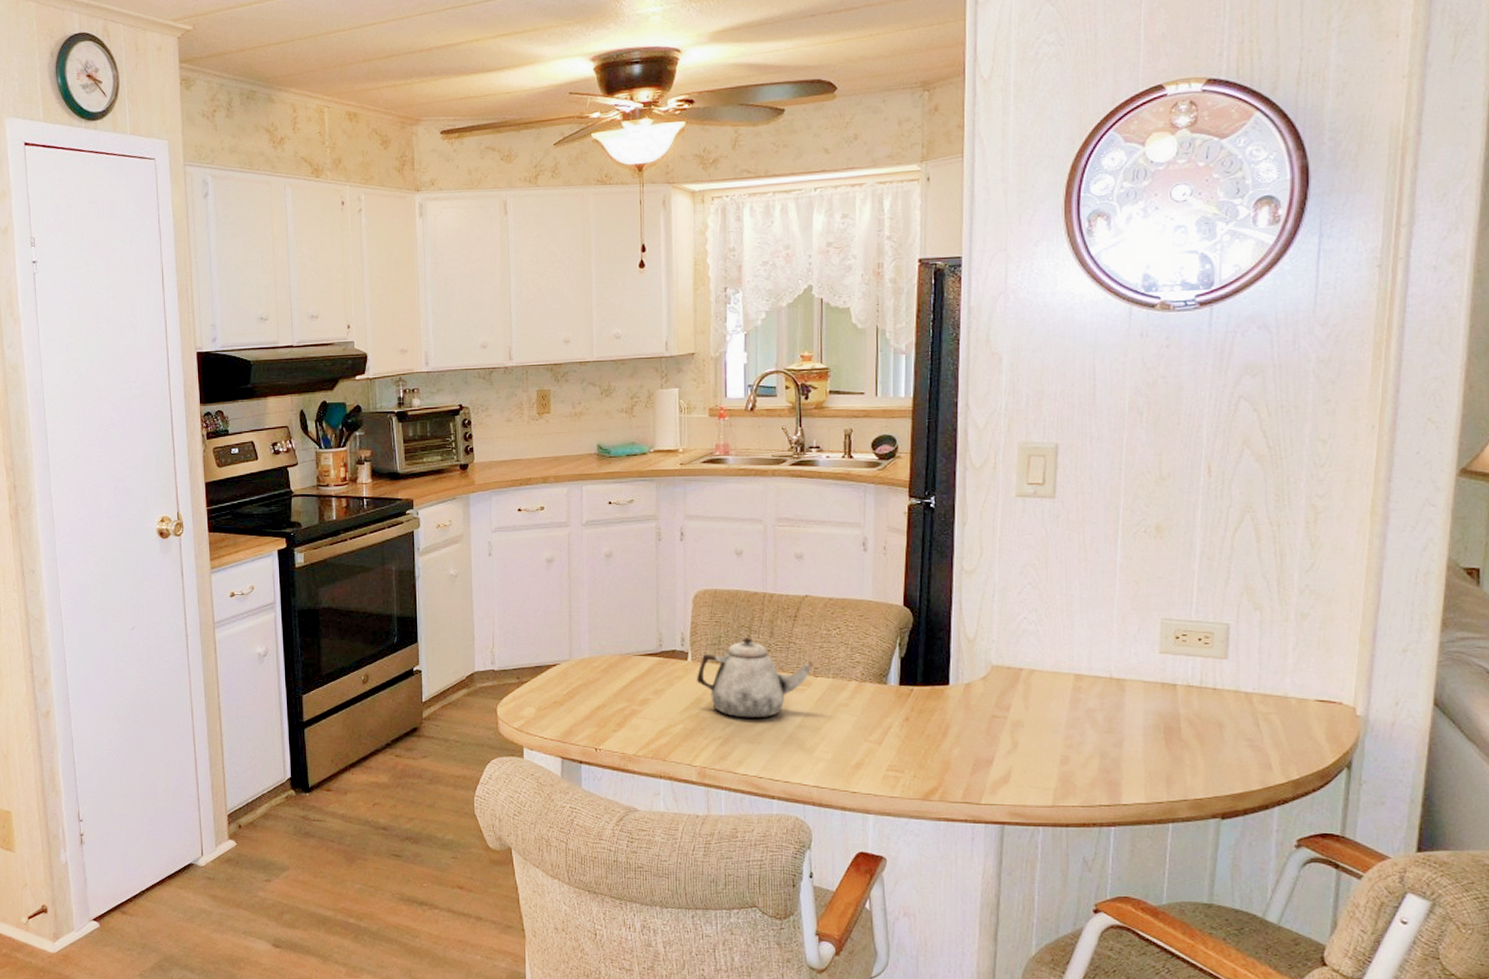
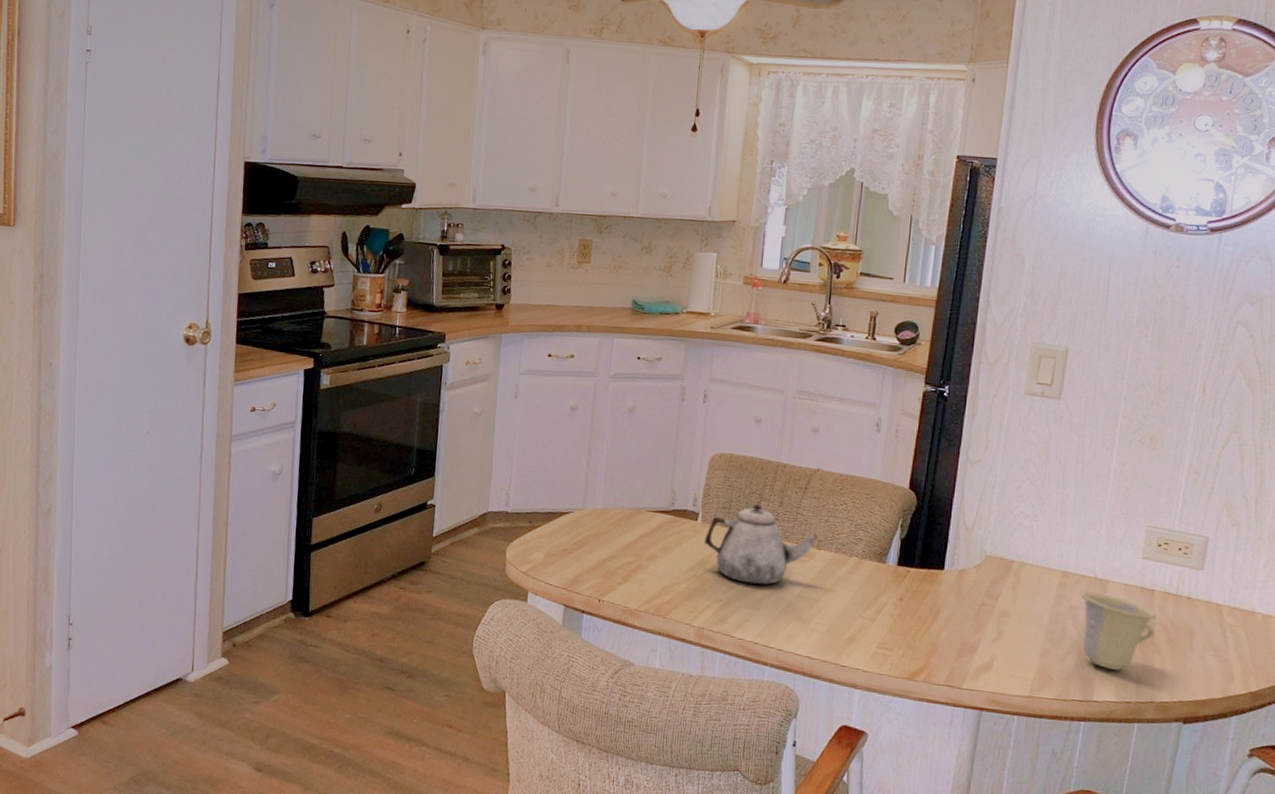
cup: none [1097,693,1182,770] -> present [1080,592,1157,670]

